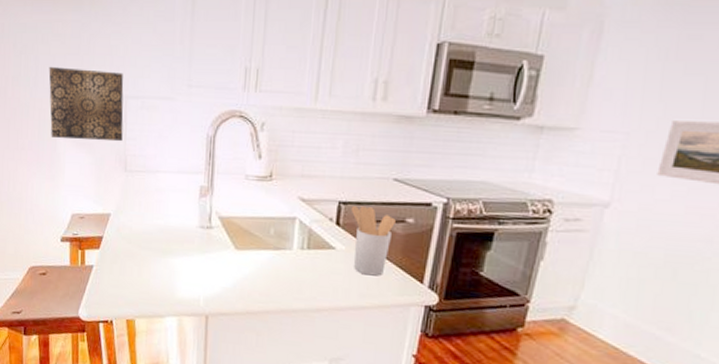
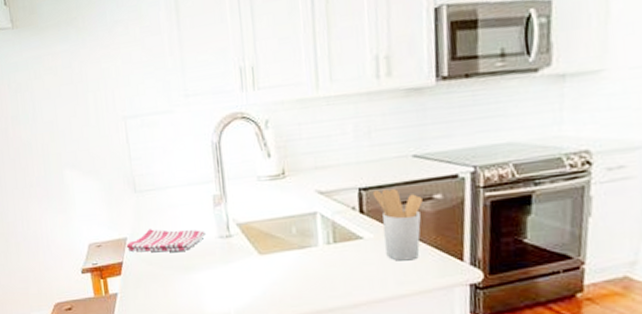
wall art: present [49,67,124,142] -> none [45,94,128,170]
dish towel: none [108,209,188,235] -> present [126,229,206,253]

